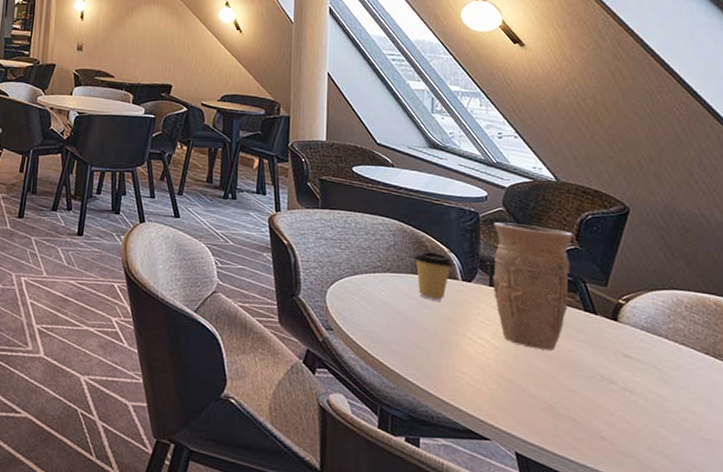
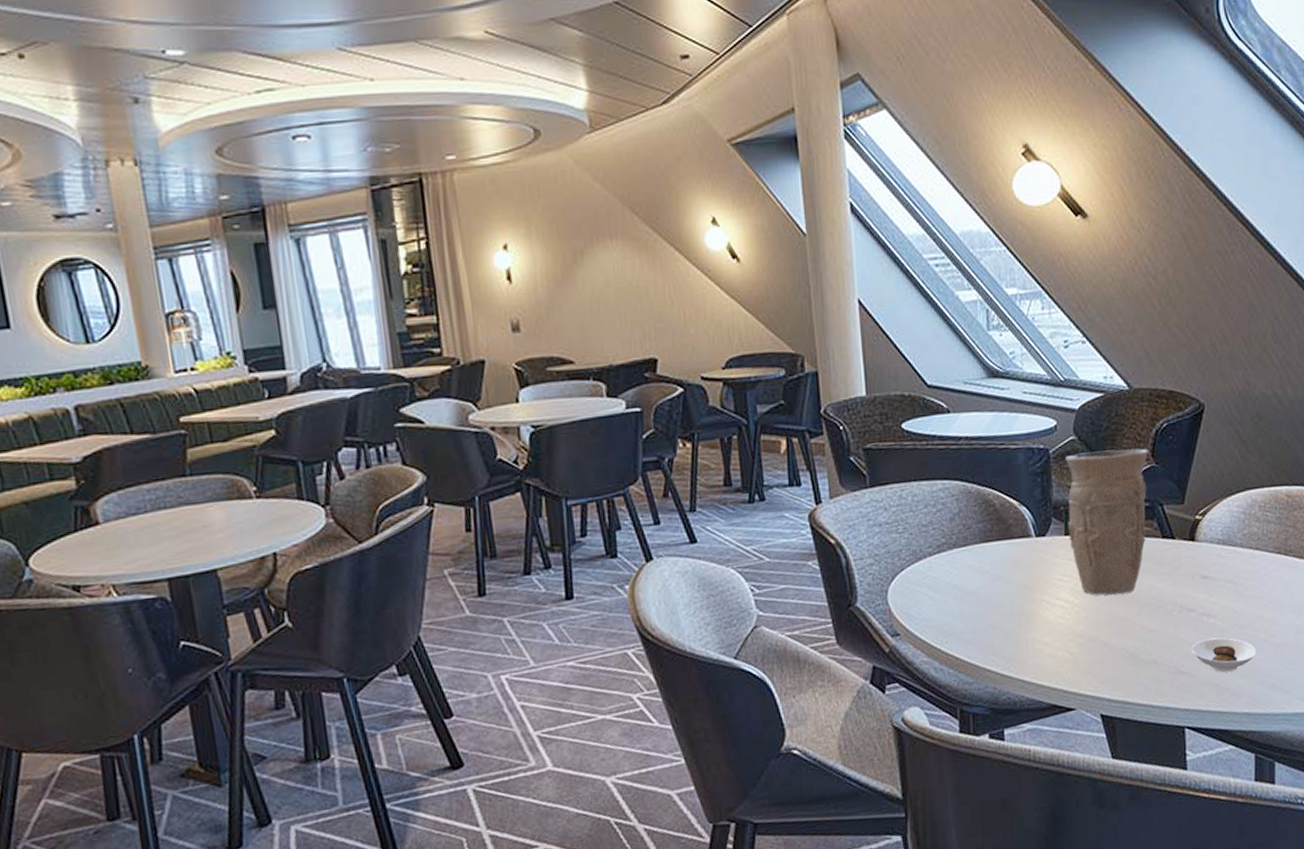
coffee cup: present [413,251,454,302] -> none [980,509,1026,570]
saucer: none [612,412,682,452] -> present [1192,637,1256,673]

